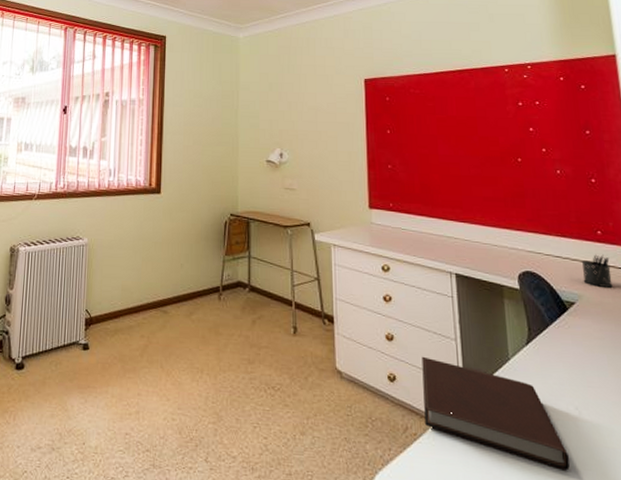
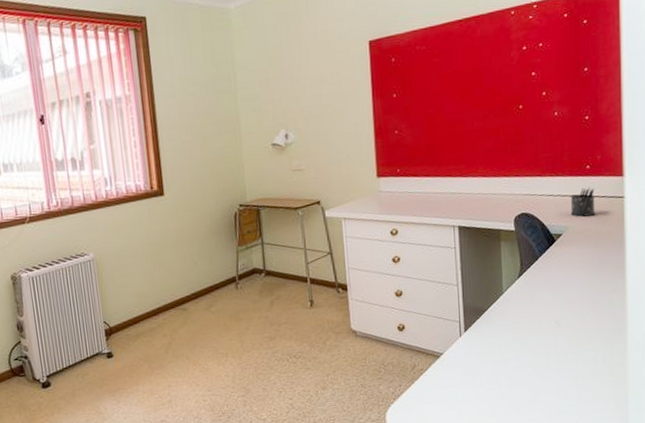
notebook: present [421,356,570,471] -> none [427,304,548,373]

